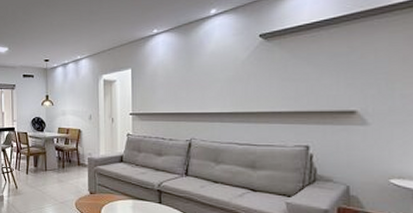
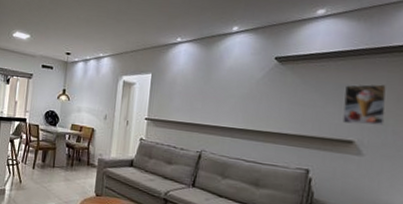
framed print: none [340,47,392,94] -> present [341,84,387,126]

